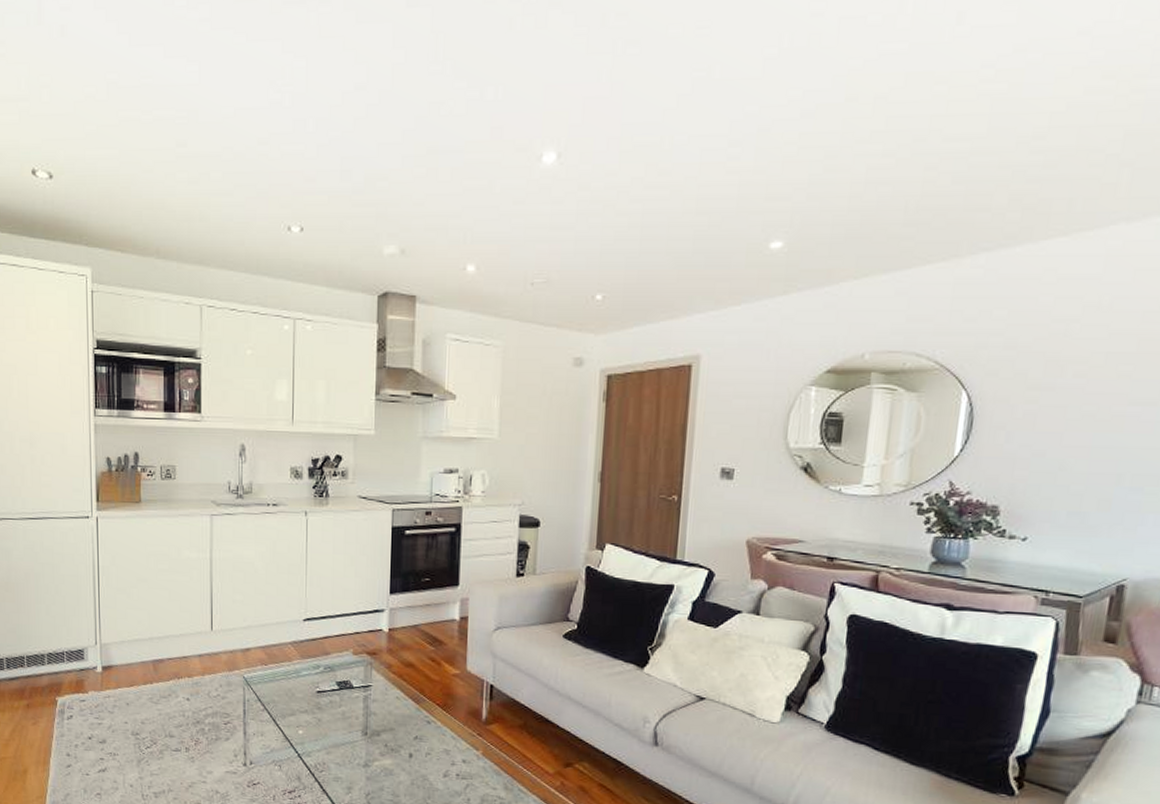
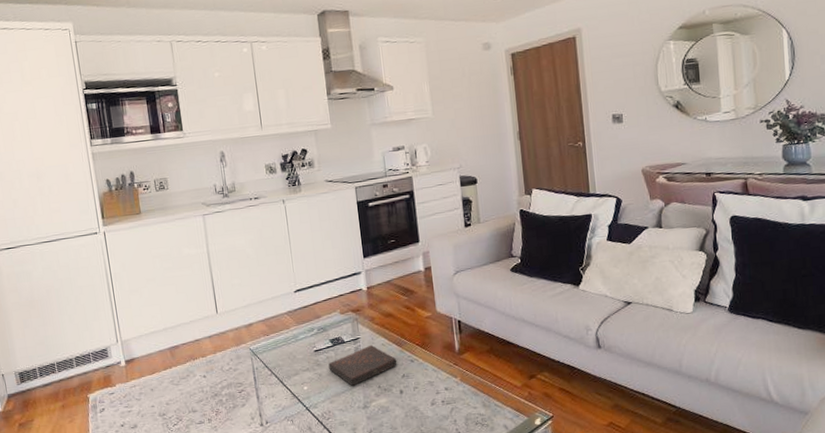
book: none [331,695,411,740] -> present [328,344,398,387]

